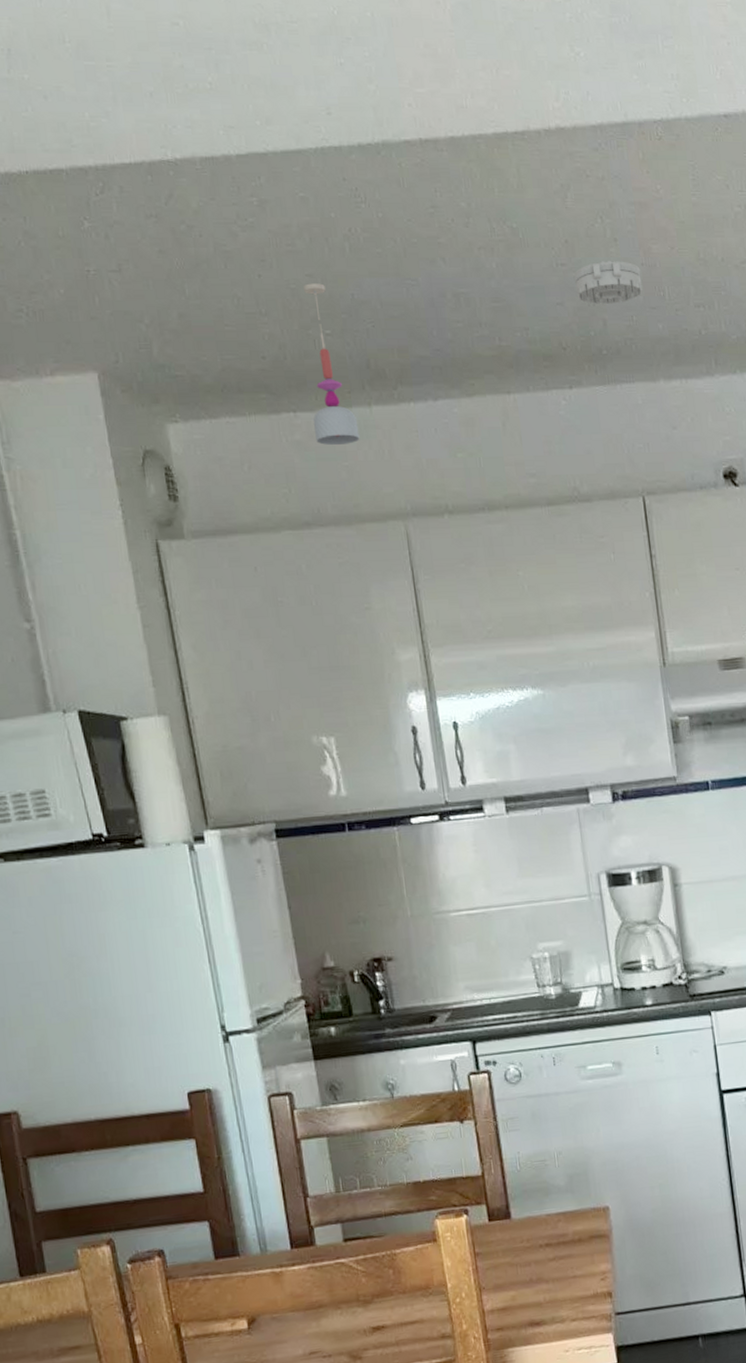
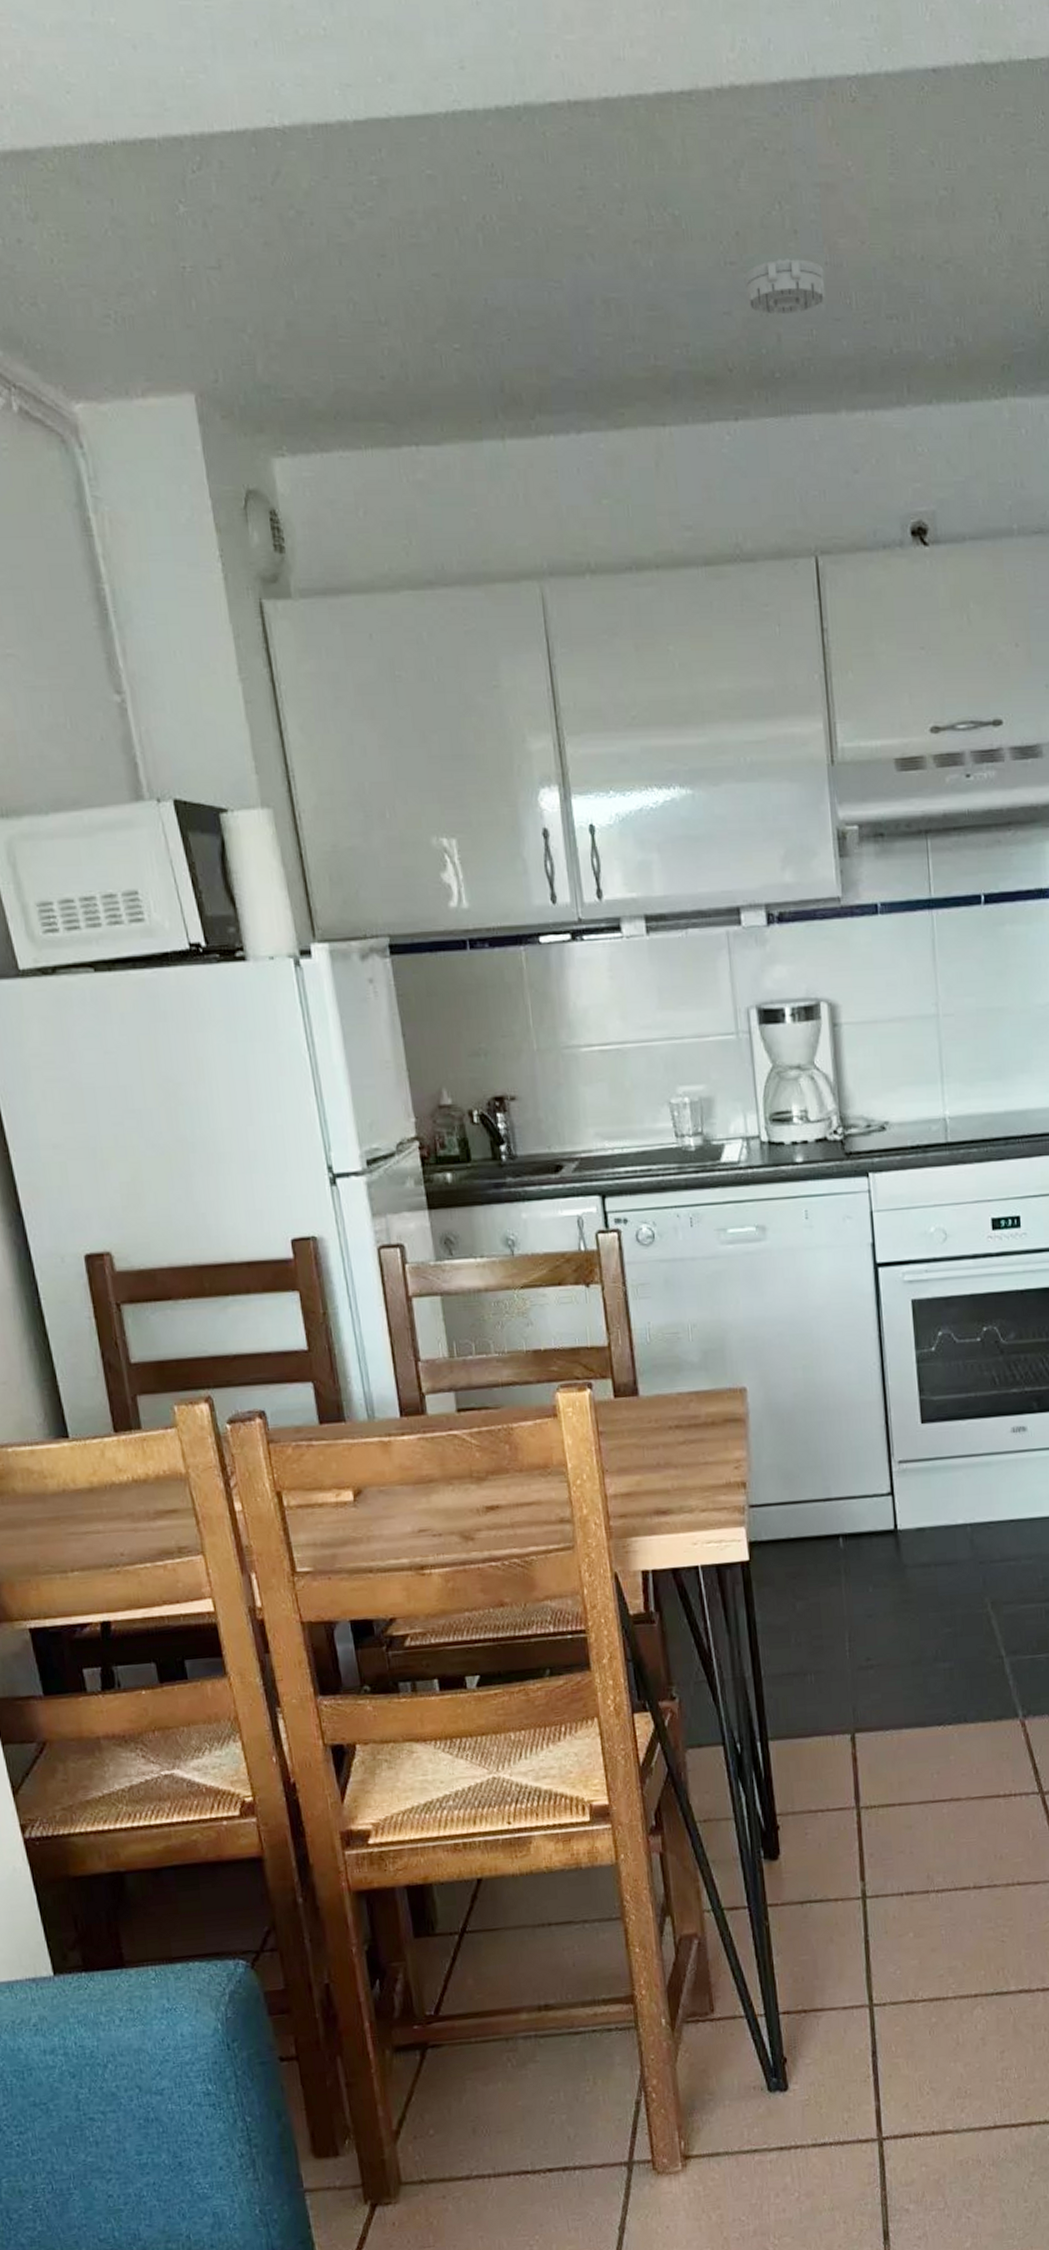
pendant light: present [304,283,360,446] -> none [430,285,491,488]

